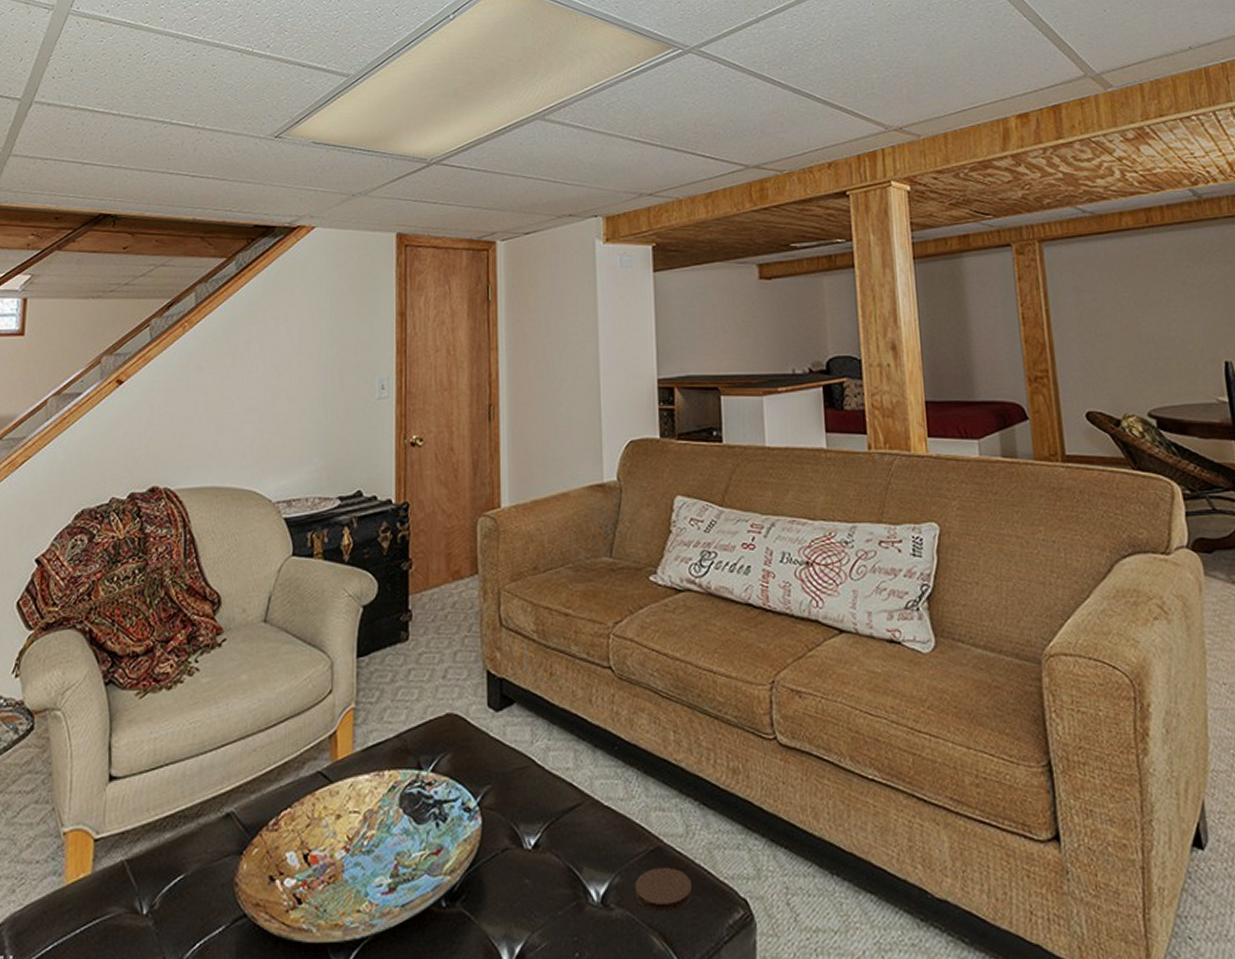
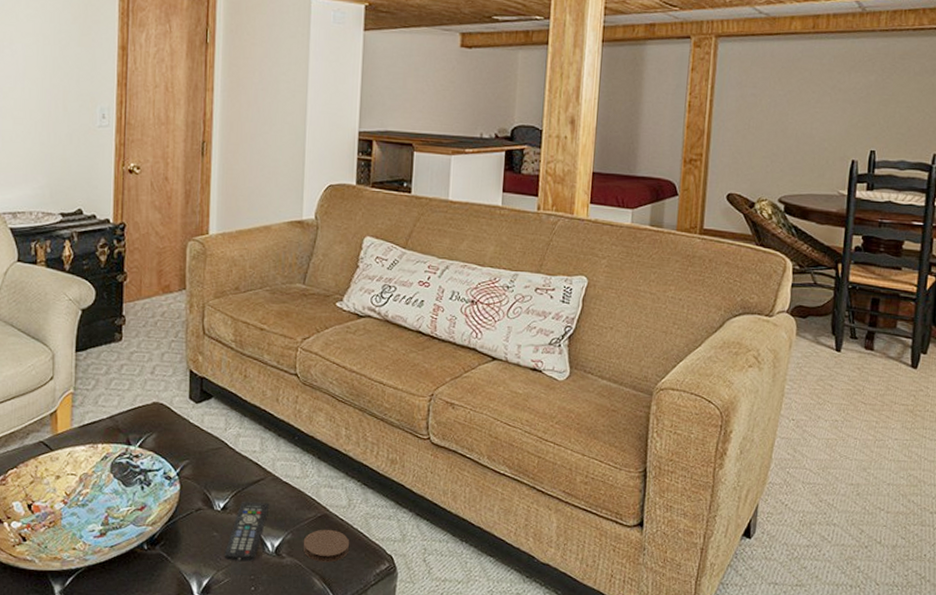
remote control: none [539,834,591,918] -> present [224,501,270,562]

